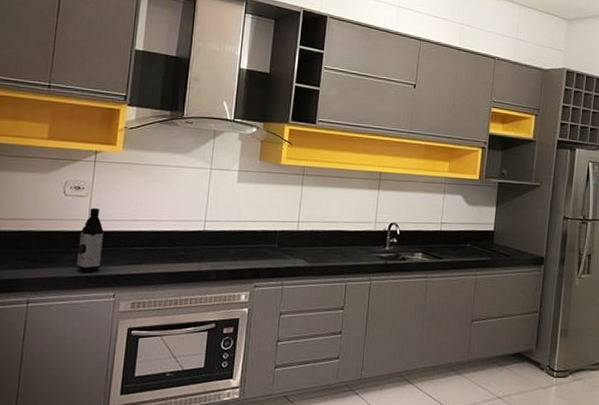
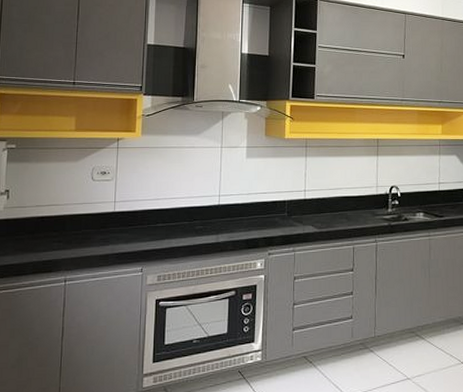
water bottle: present [76,208,104,273] -> none [107,191,129,251]

